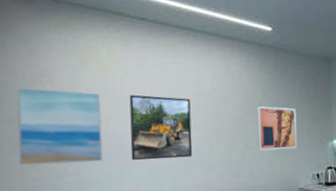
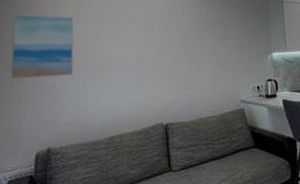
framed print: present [129,94,193,160] -> none [95,17,146,74]
wall art: present [256,106,297,151] -> none [200,22,238,65]

